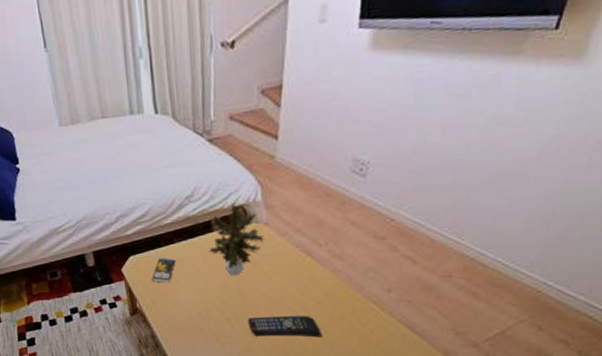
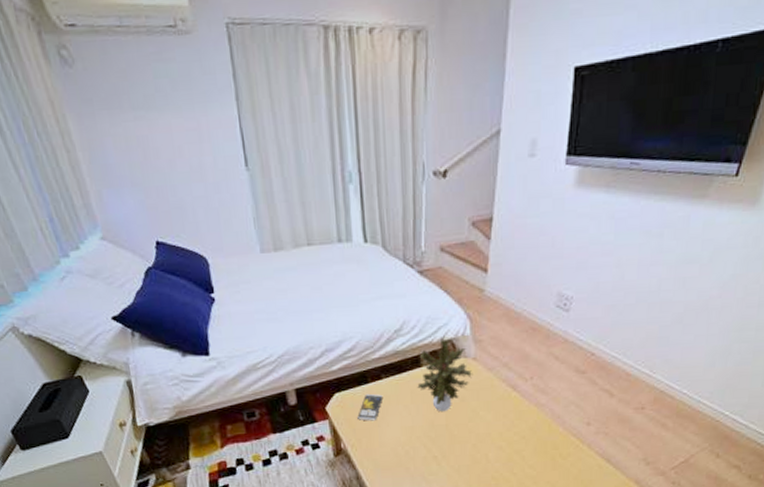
remote control: present [248,316,323,338] -> none [455,451,526,474]

